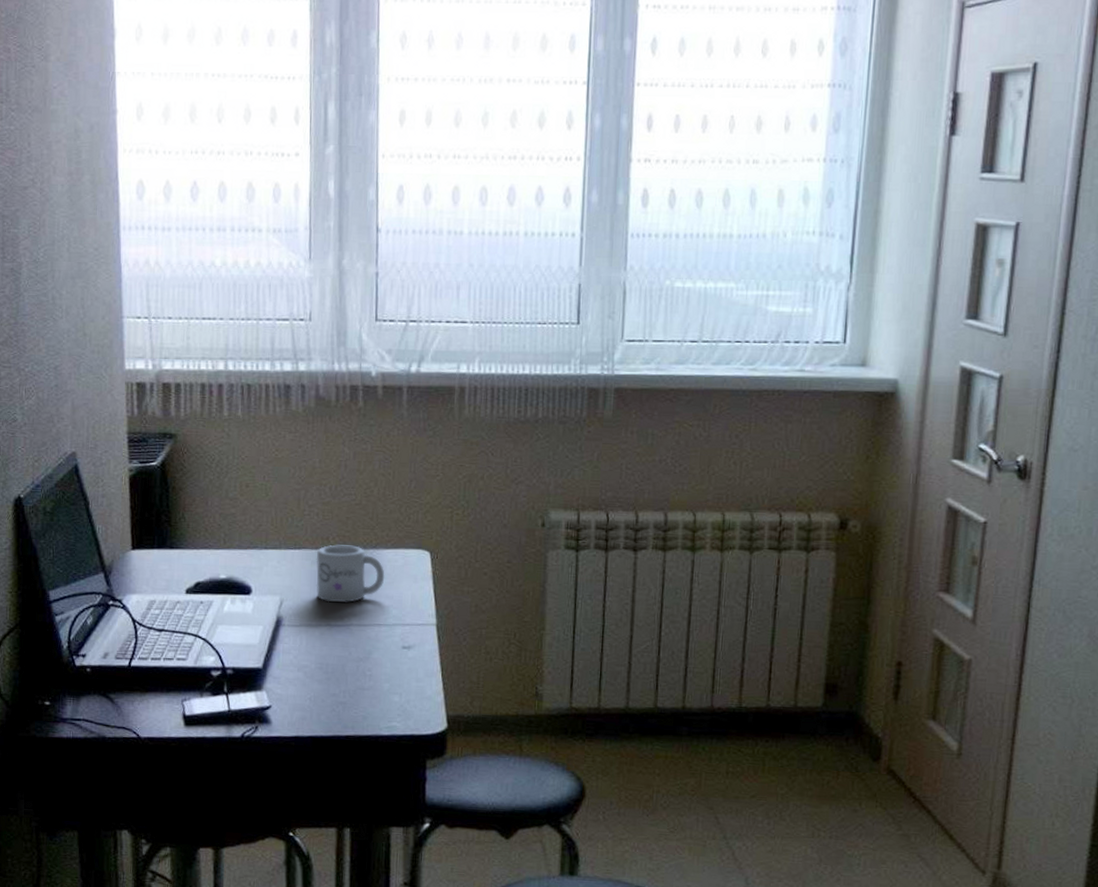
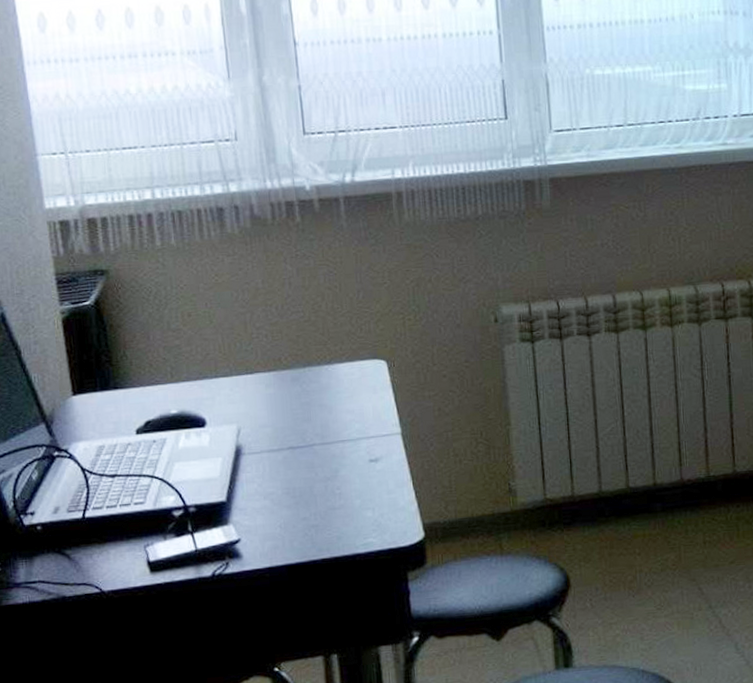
mug: present [316,544,385,602] -> none [270,363,343,425]

